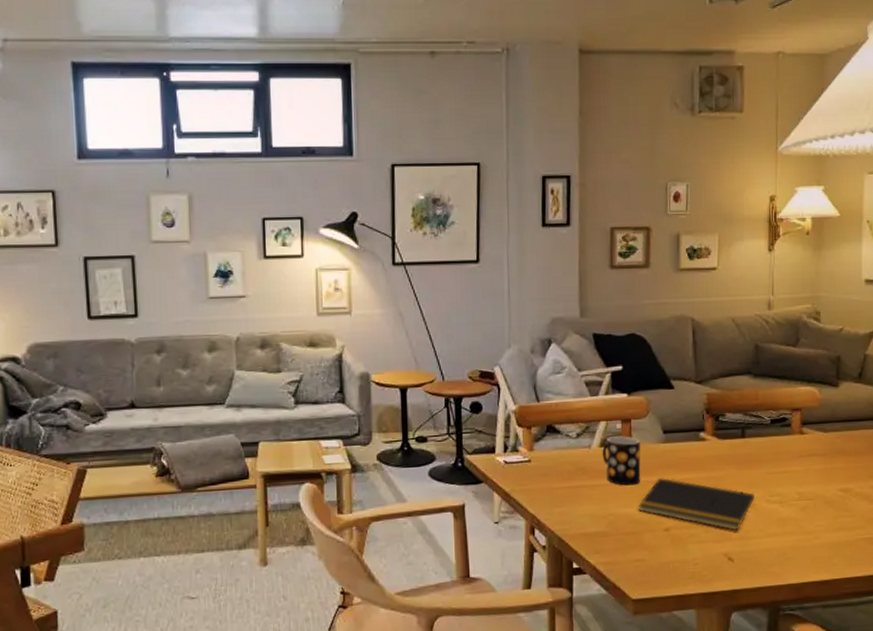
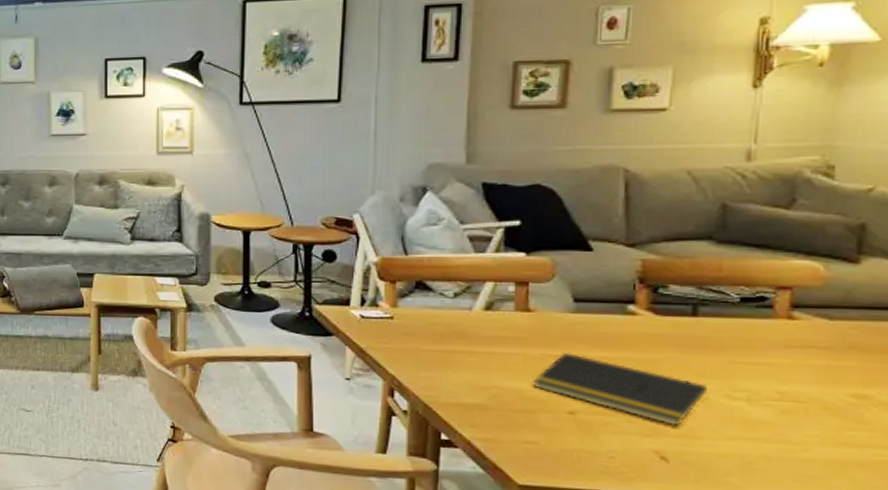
mug: present [602,436,641,486] -> none [487,300,540,357]

